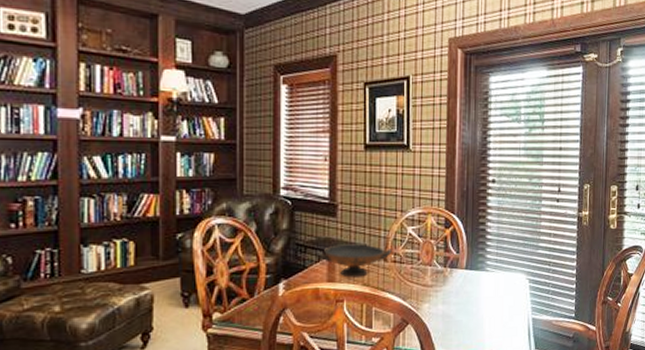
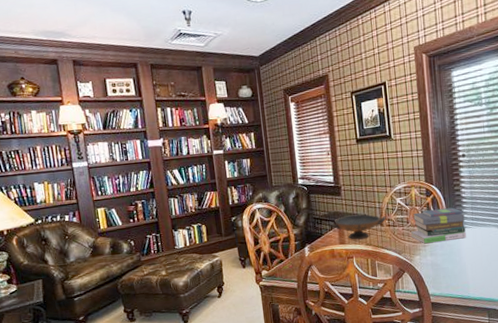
books: none [420,244,488,289] -> present [410,207,467,244]

